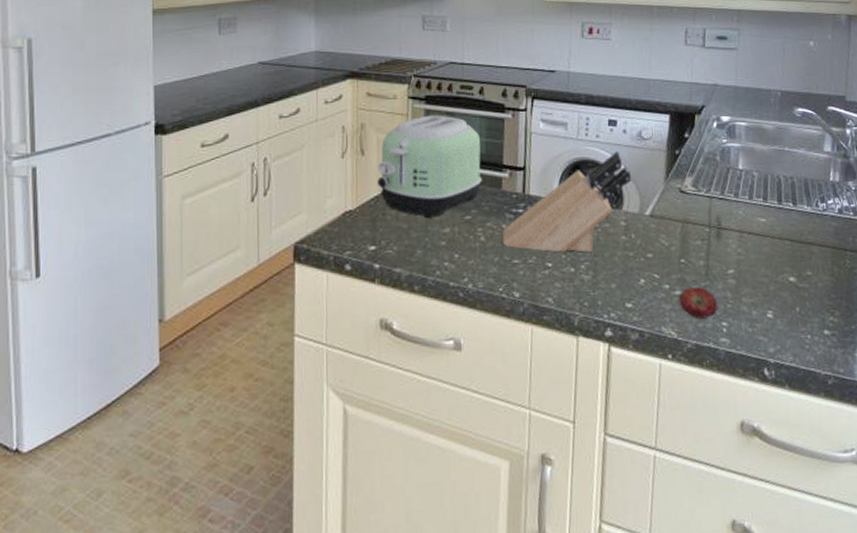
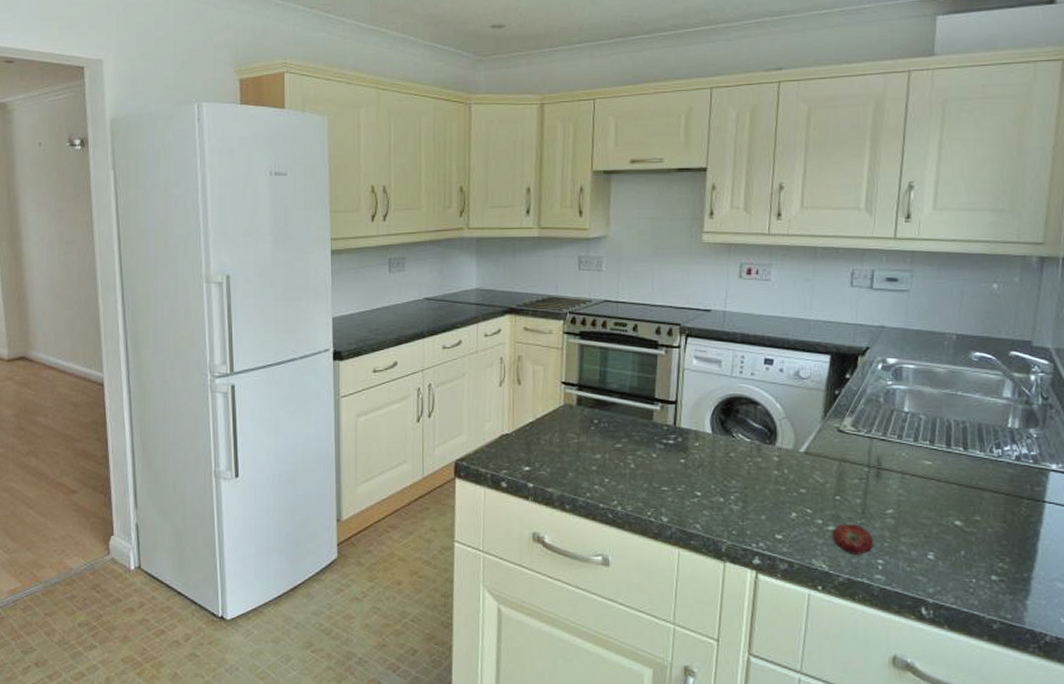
toaster: present [377,115,482,218] -> none [532,349,633,444]
knife block: present [503,151,632,253] -> none [652,389,787,484]

